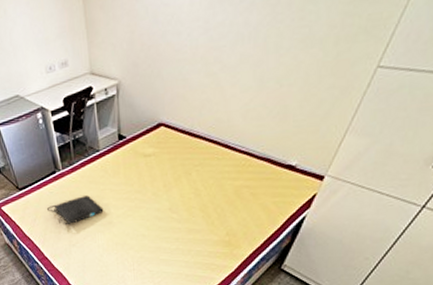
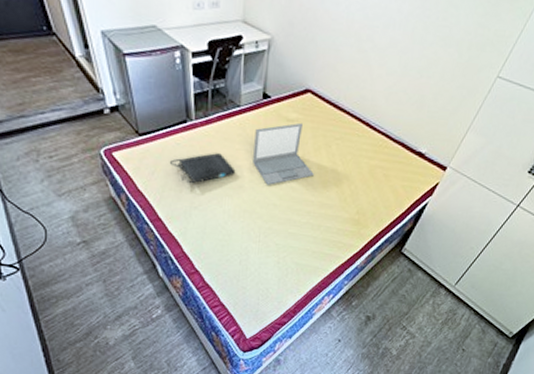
laptop: none [116,156,177,218] -> present [253,122,314,185]

